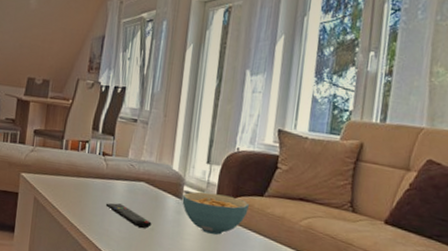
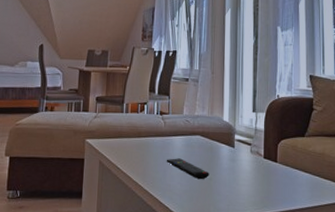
cereal bowl: present [182,191,249,235] -> none [235,138,293,177]

